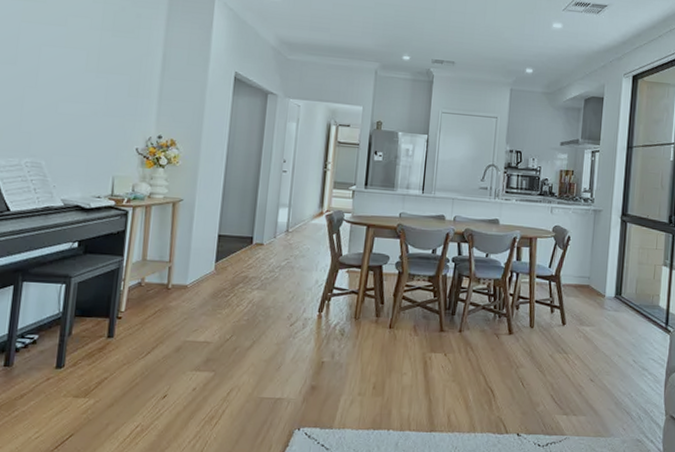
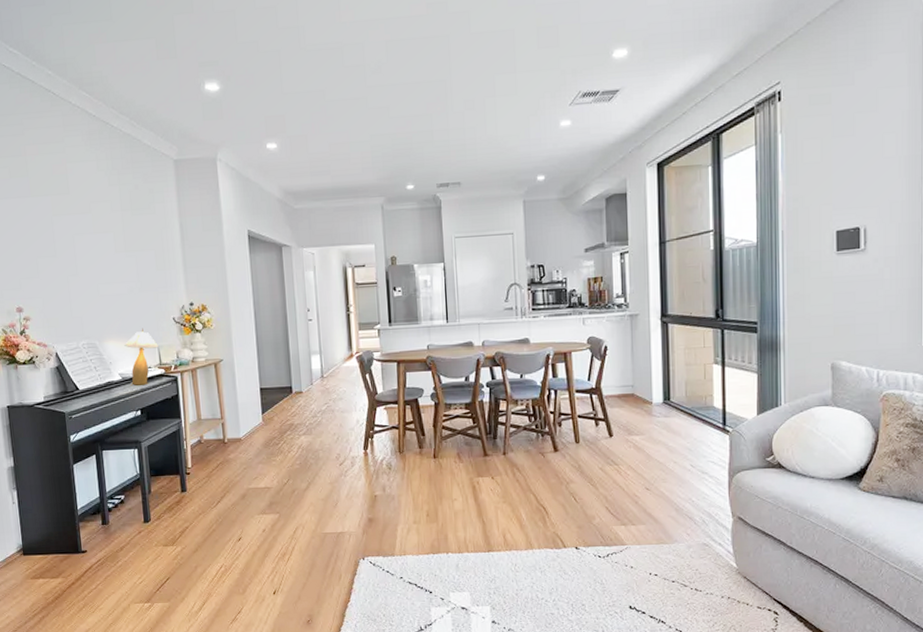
table lamp: none [72,154,115,215] -> present [124,328,160,386]

